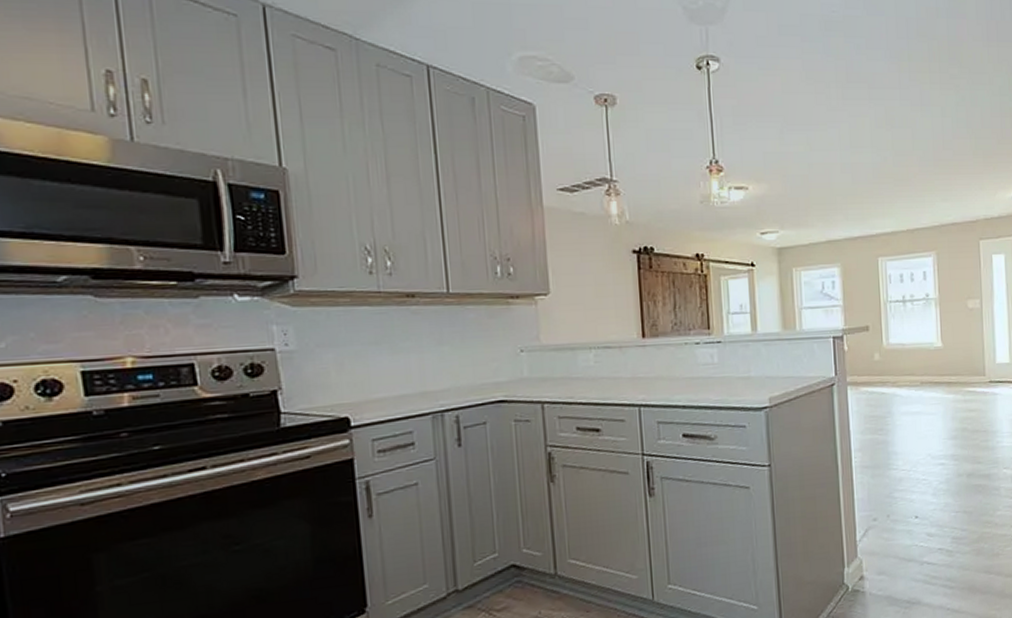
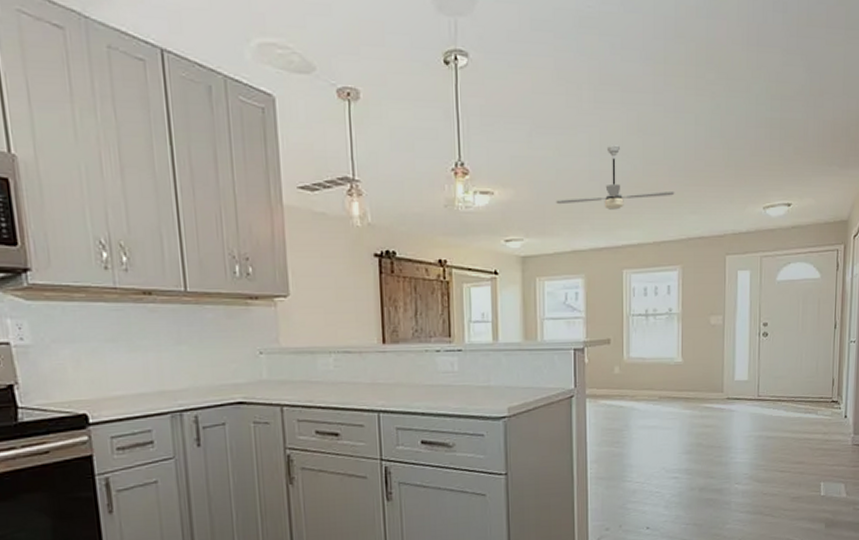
ceiling fan: none [809,138,926,200] -> present [556,145,675,210]

